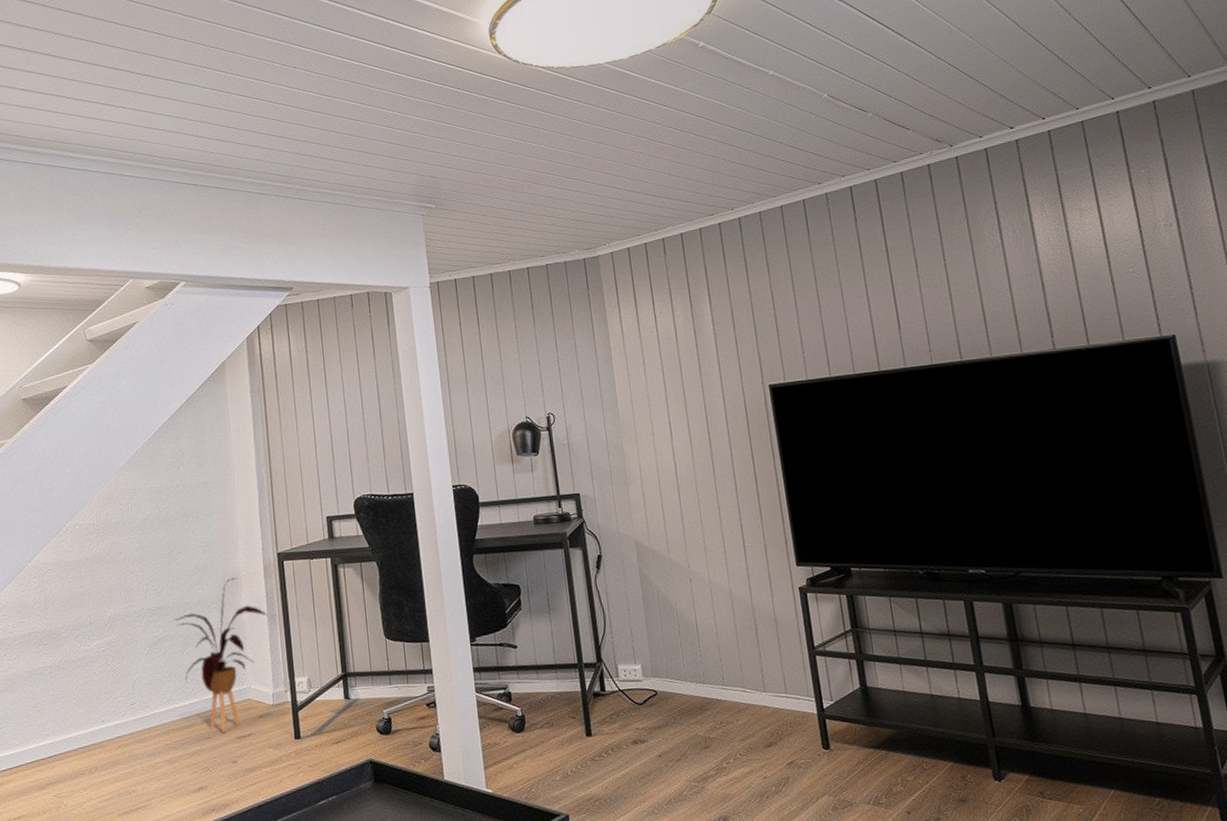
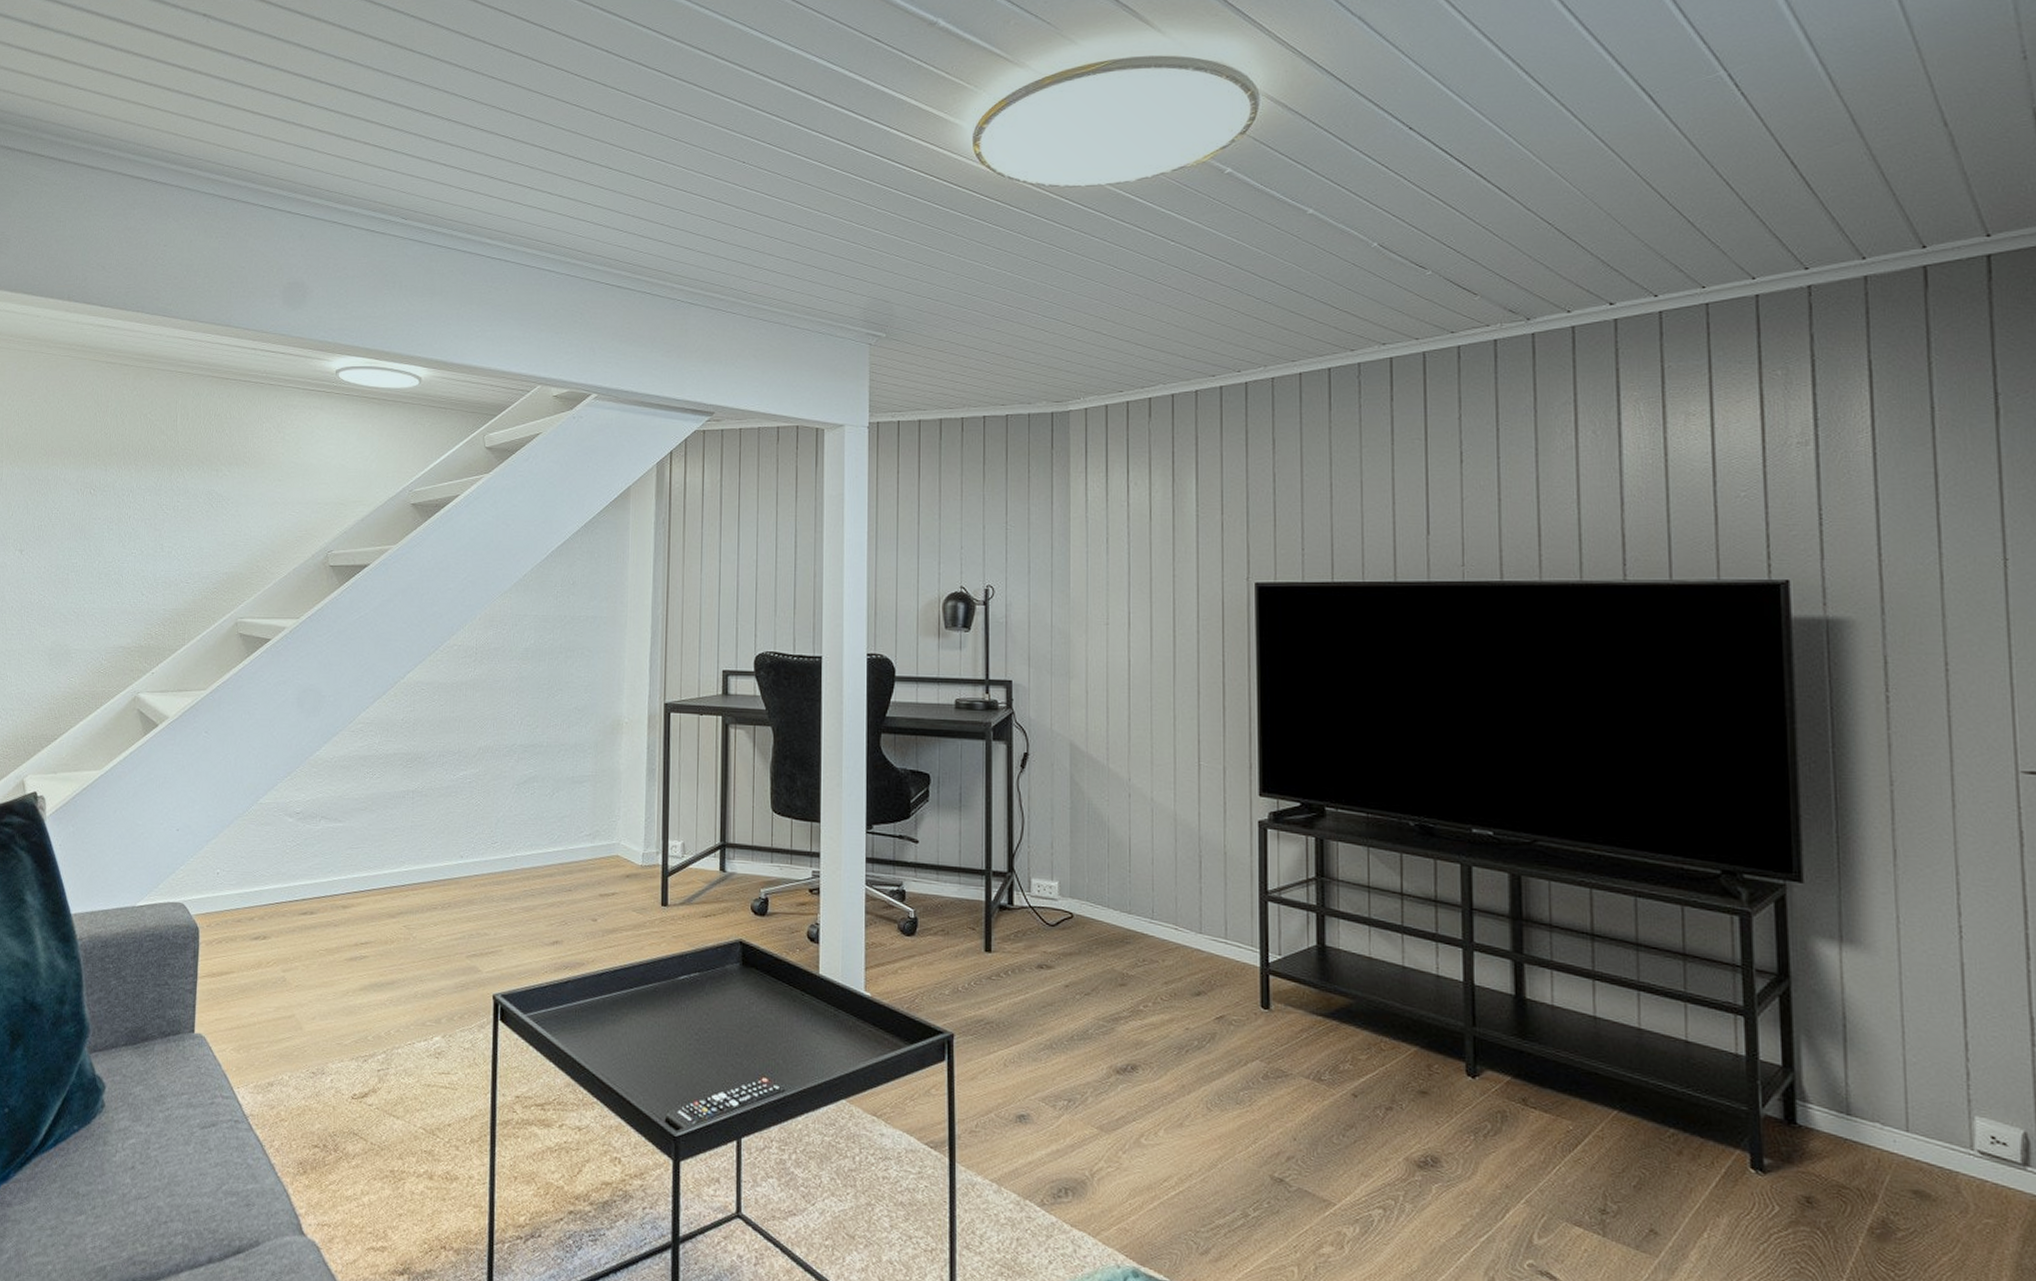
house plant: present [174,577,267,733] -> none [546,723,646,888]

